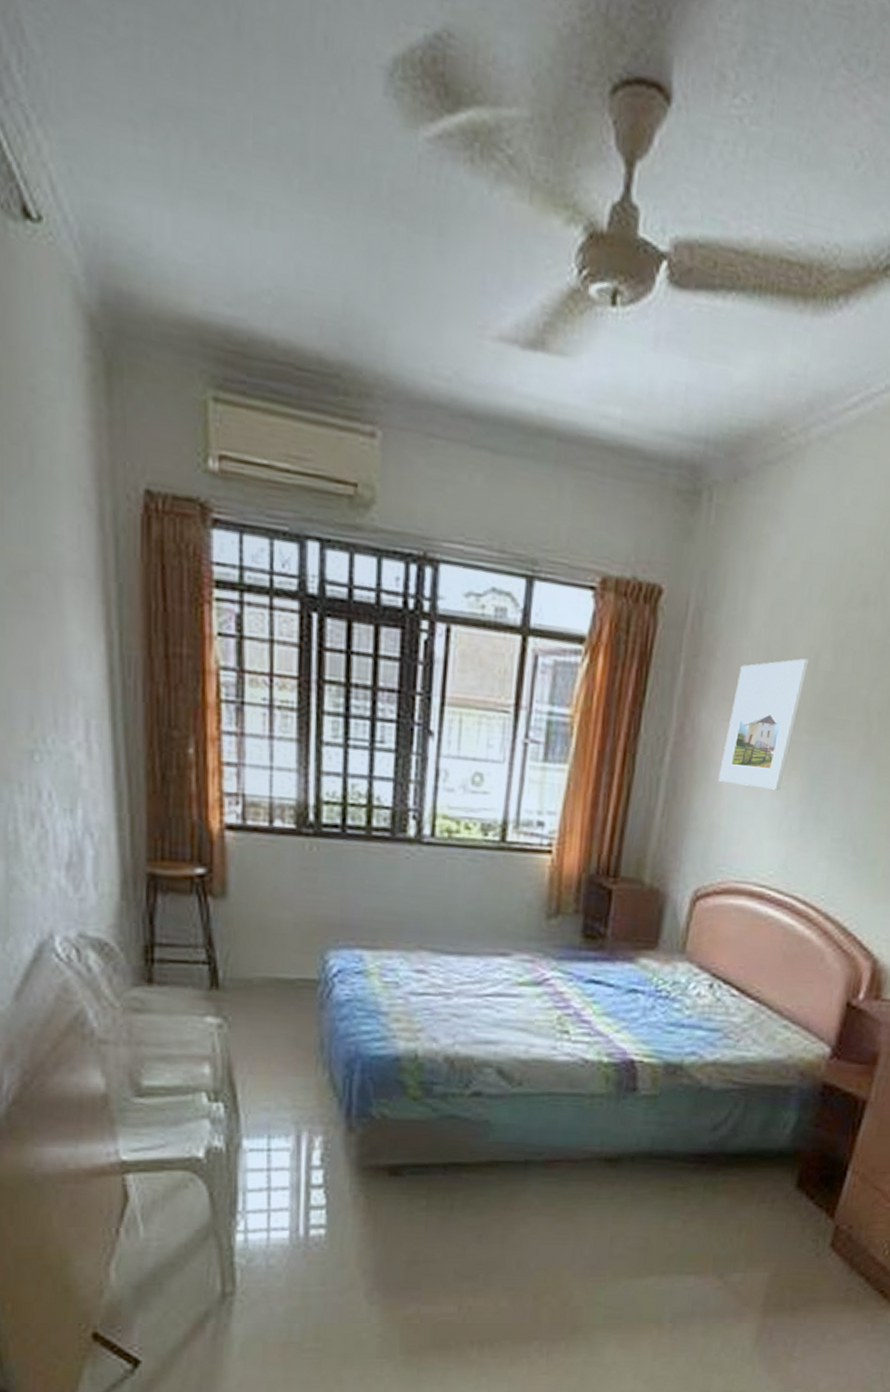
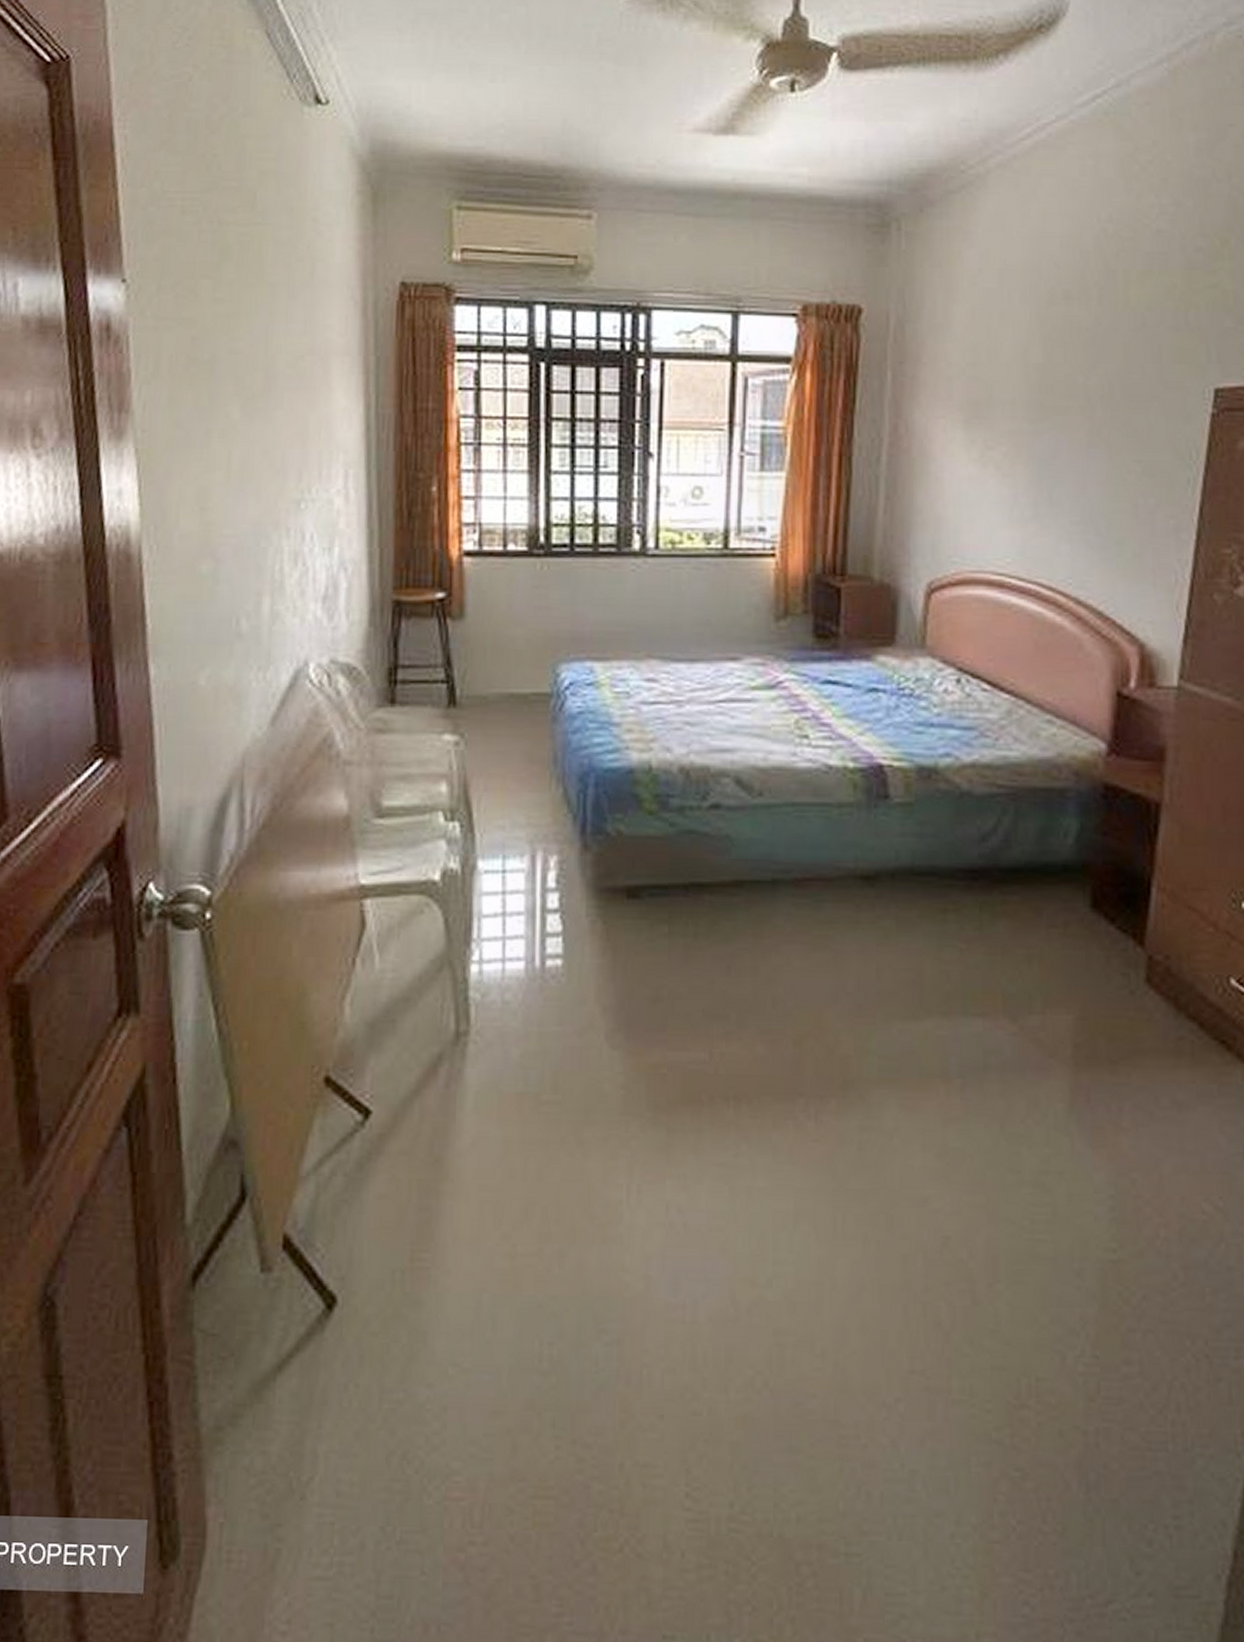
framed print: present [718,658,810,790] -> none [939,355,1019,479]

